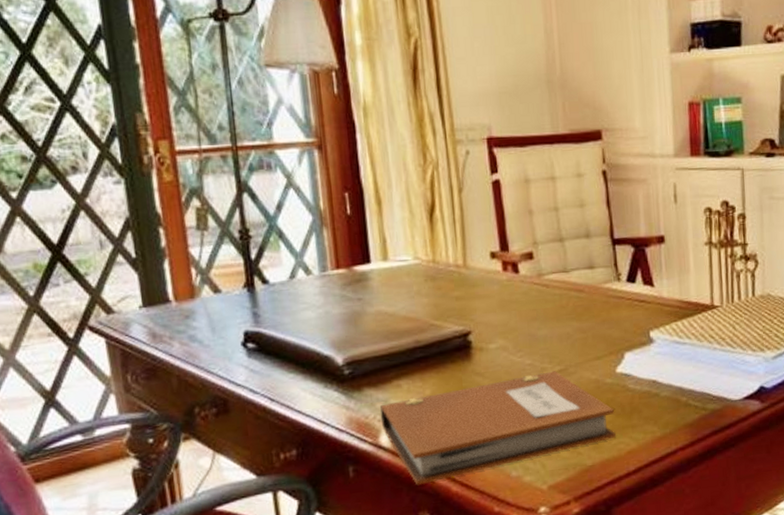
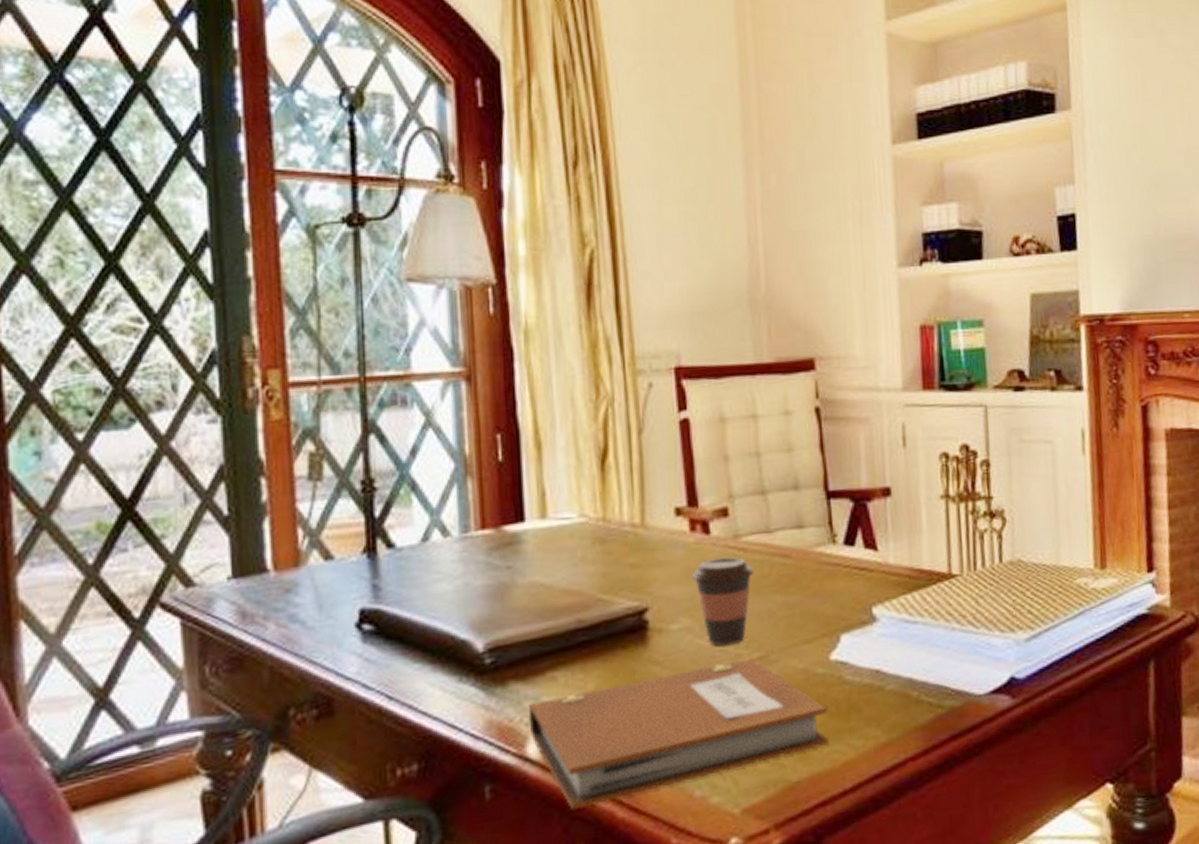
coffee cup: none [505,291,555,361] -> present [691,557,754,646]

